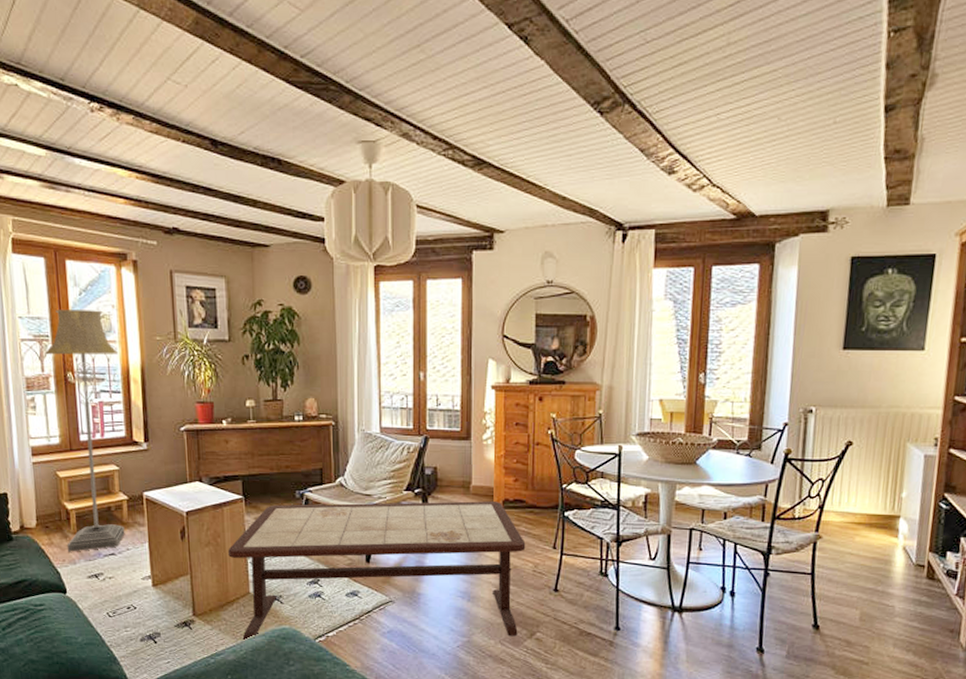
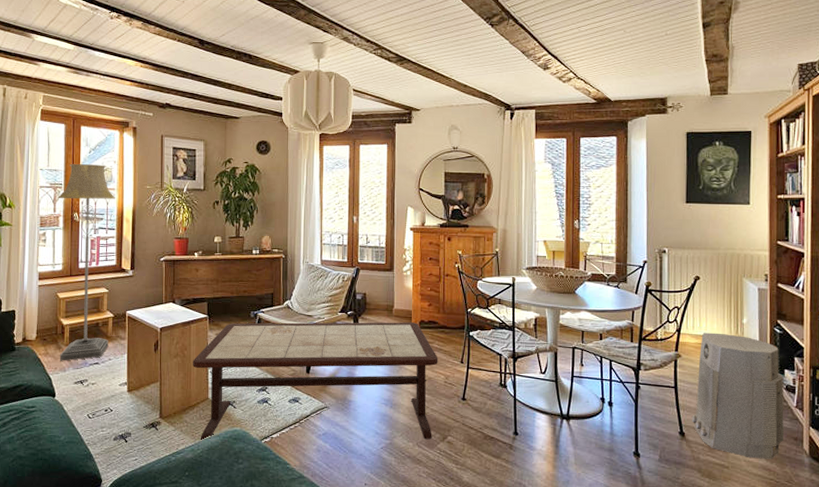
air purifier: none [828,509,945,654] -> present [691,332,784,459]

